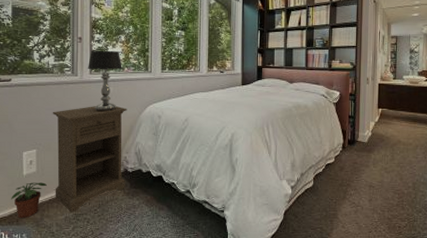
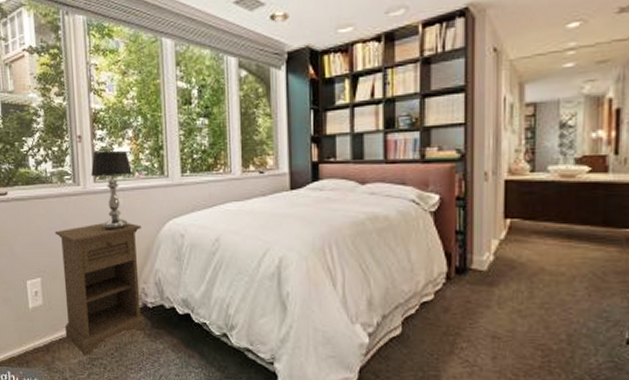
potted plant: present [11,182,47,219] -> none [18,317,56,361]

